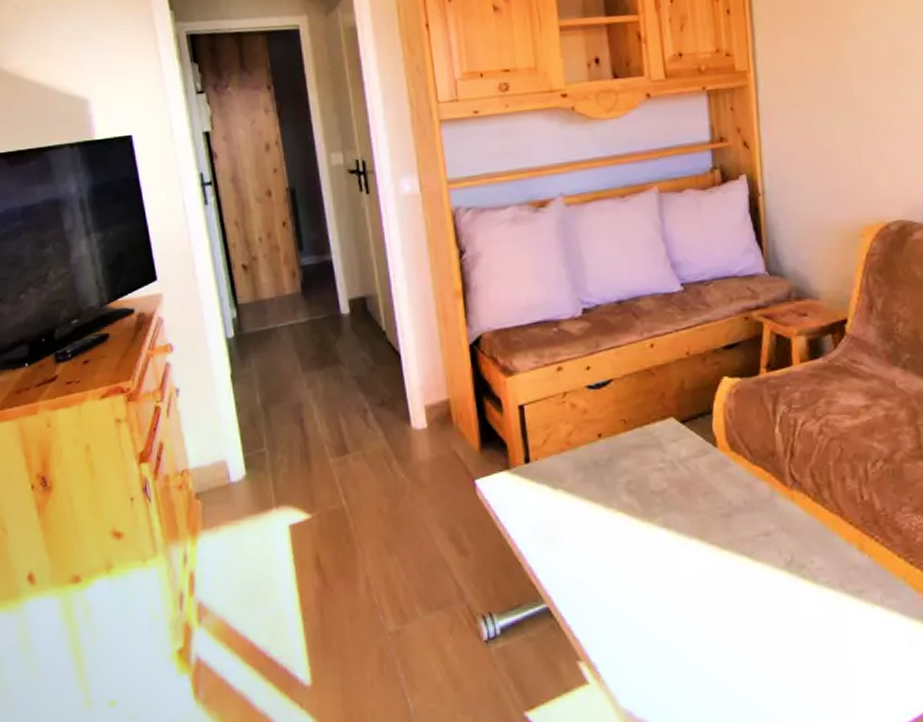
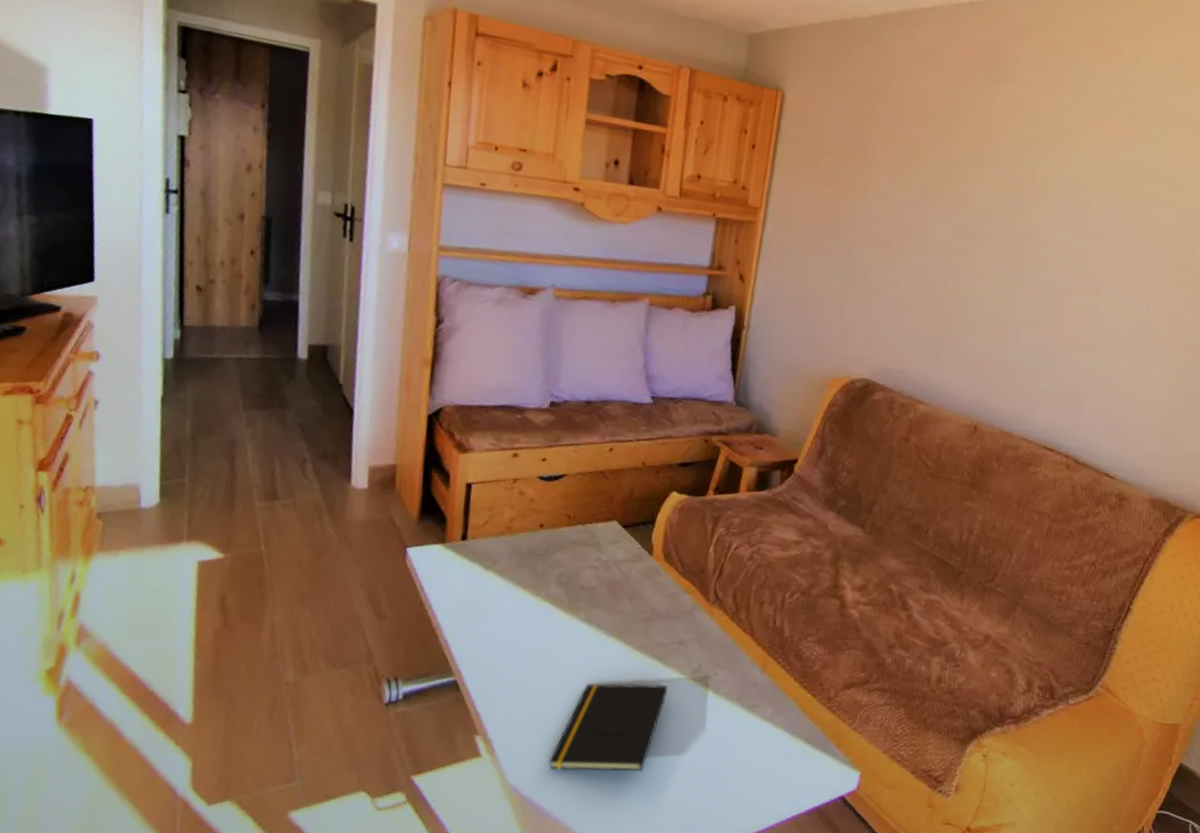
notepad: none [658,582,765,688] -> present [549,683,668,772]

